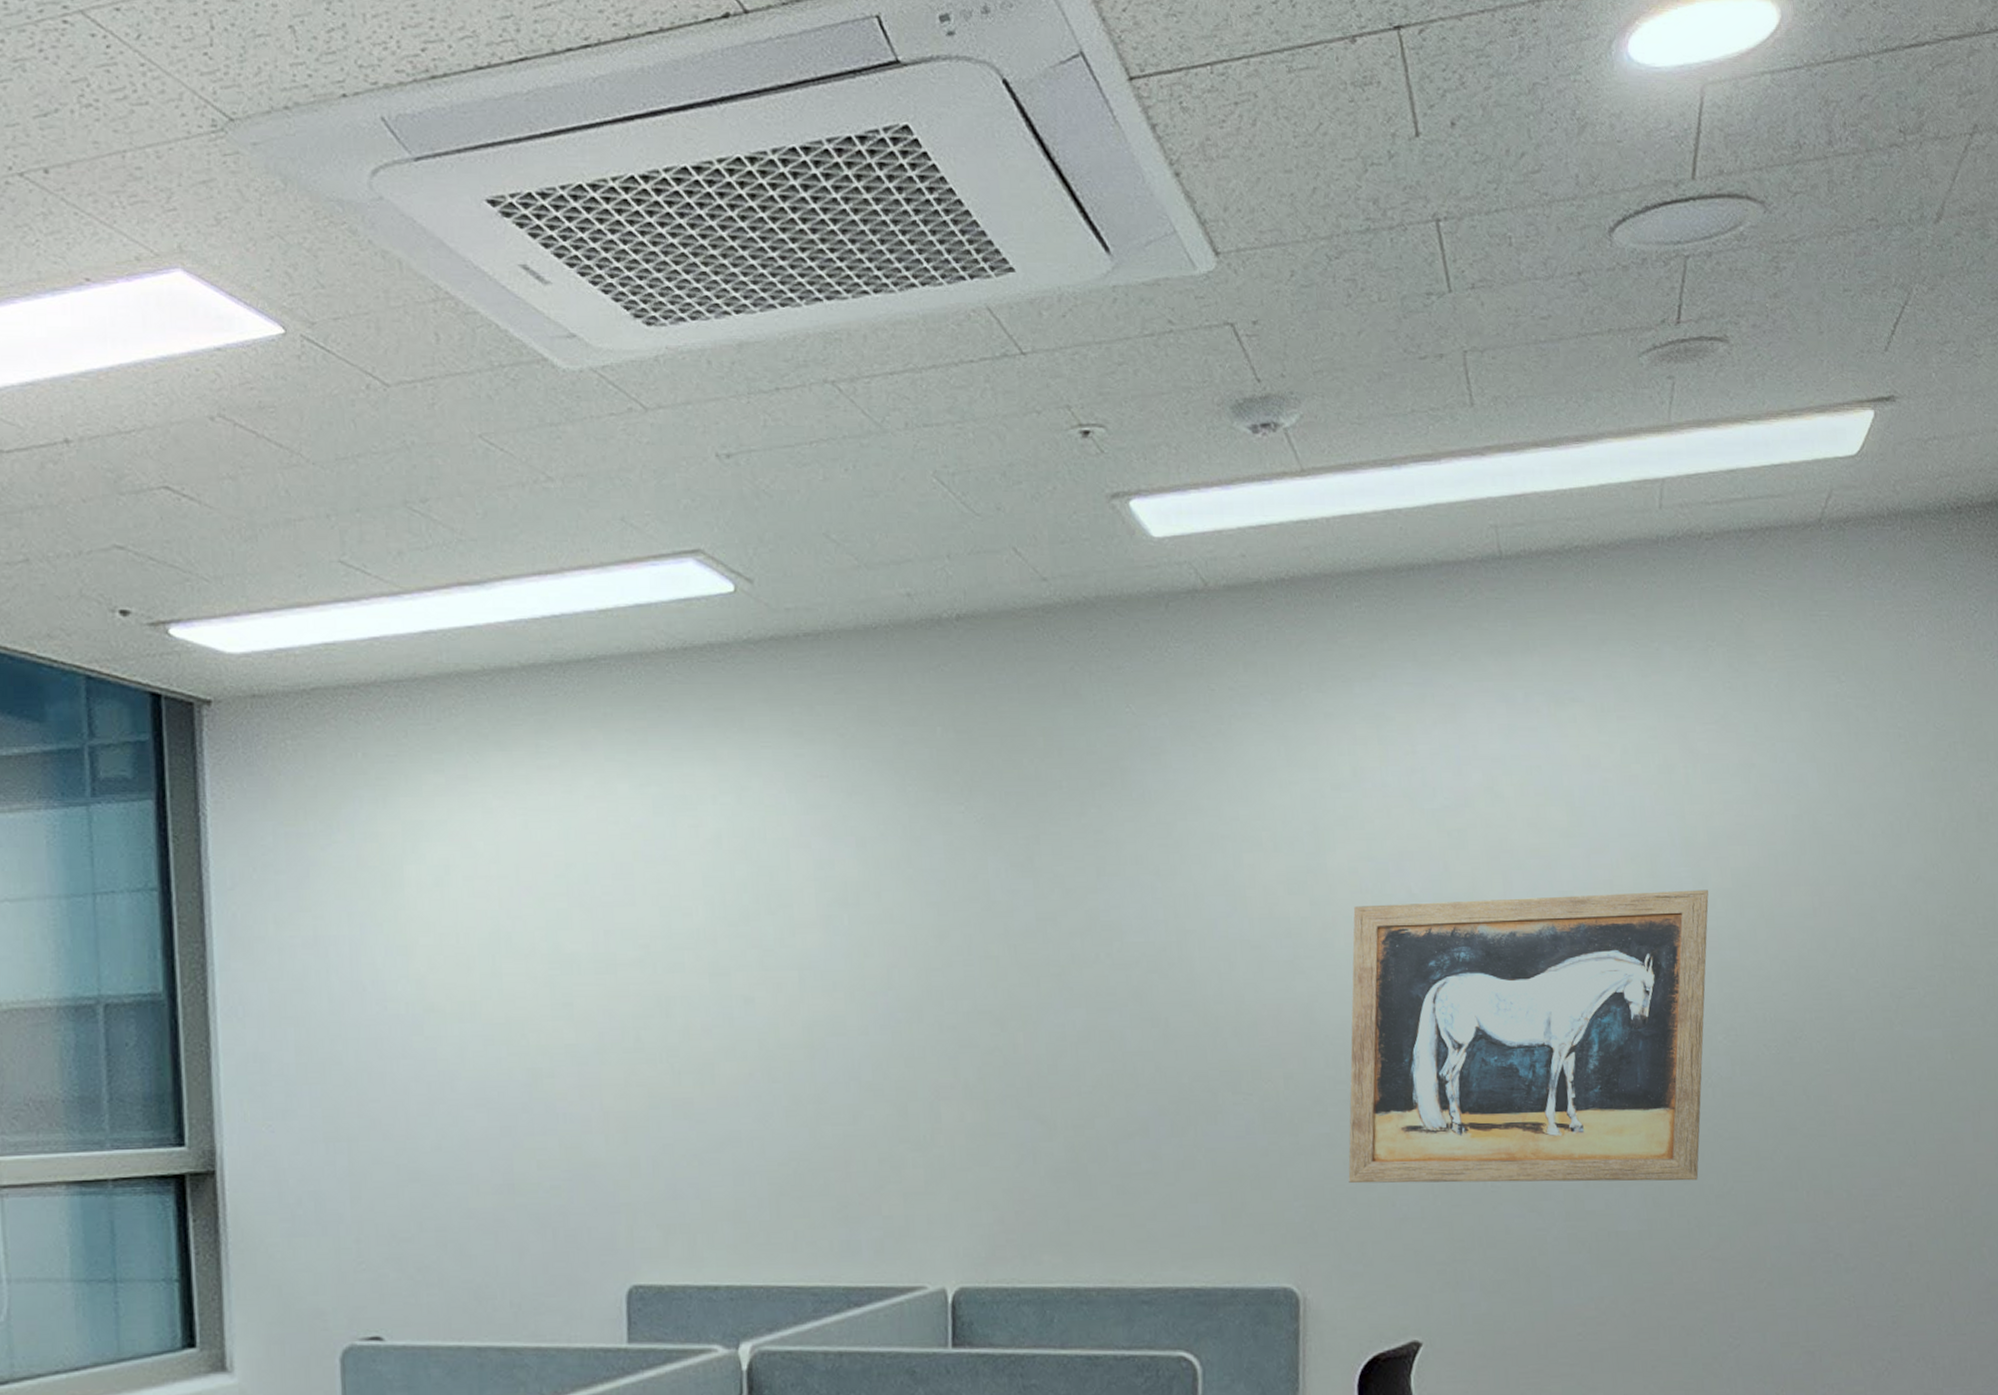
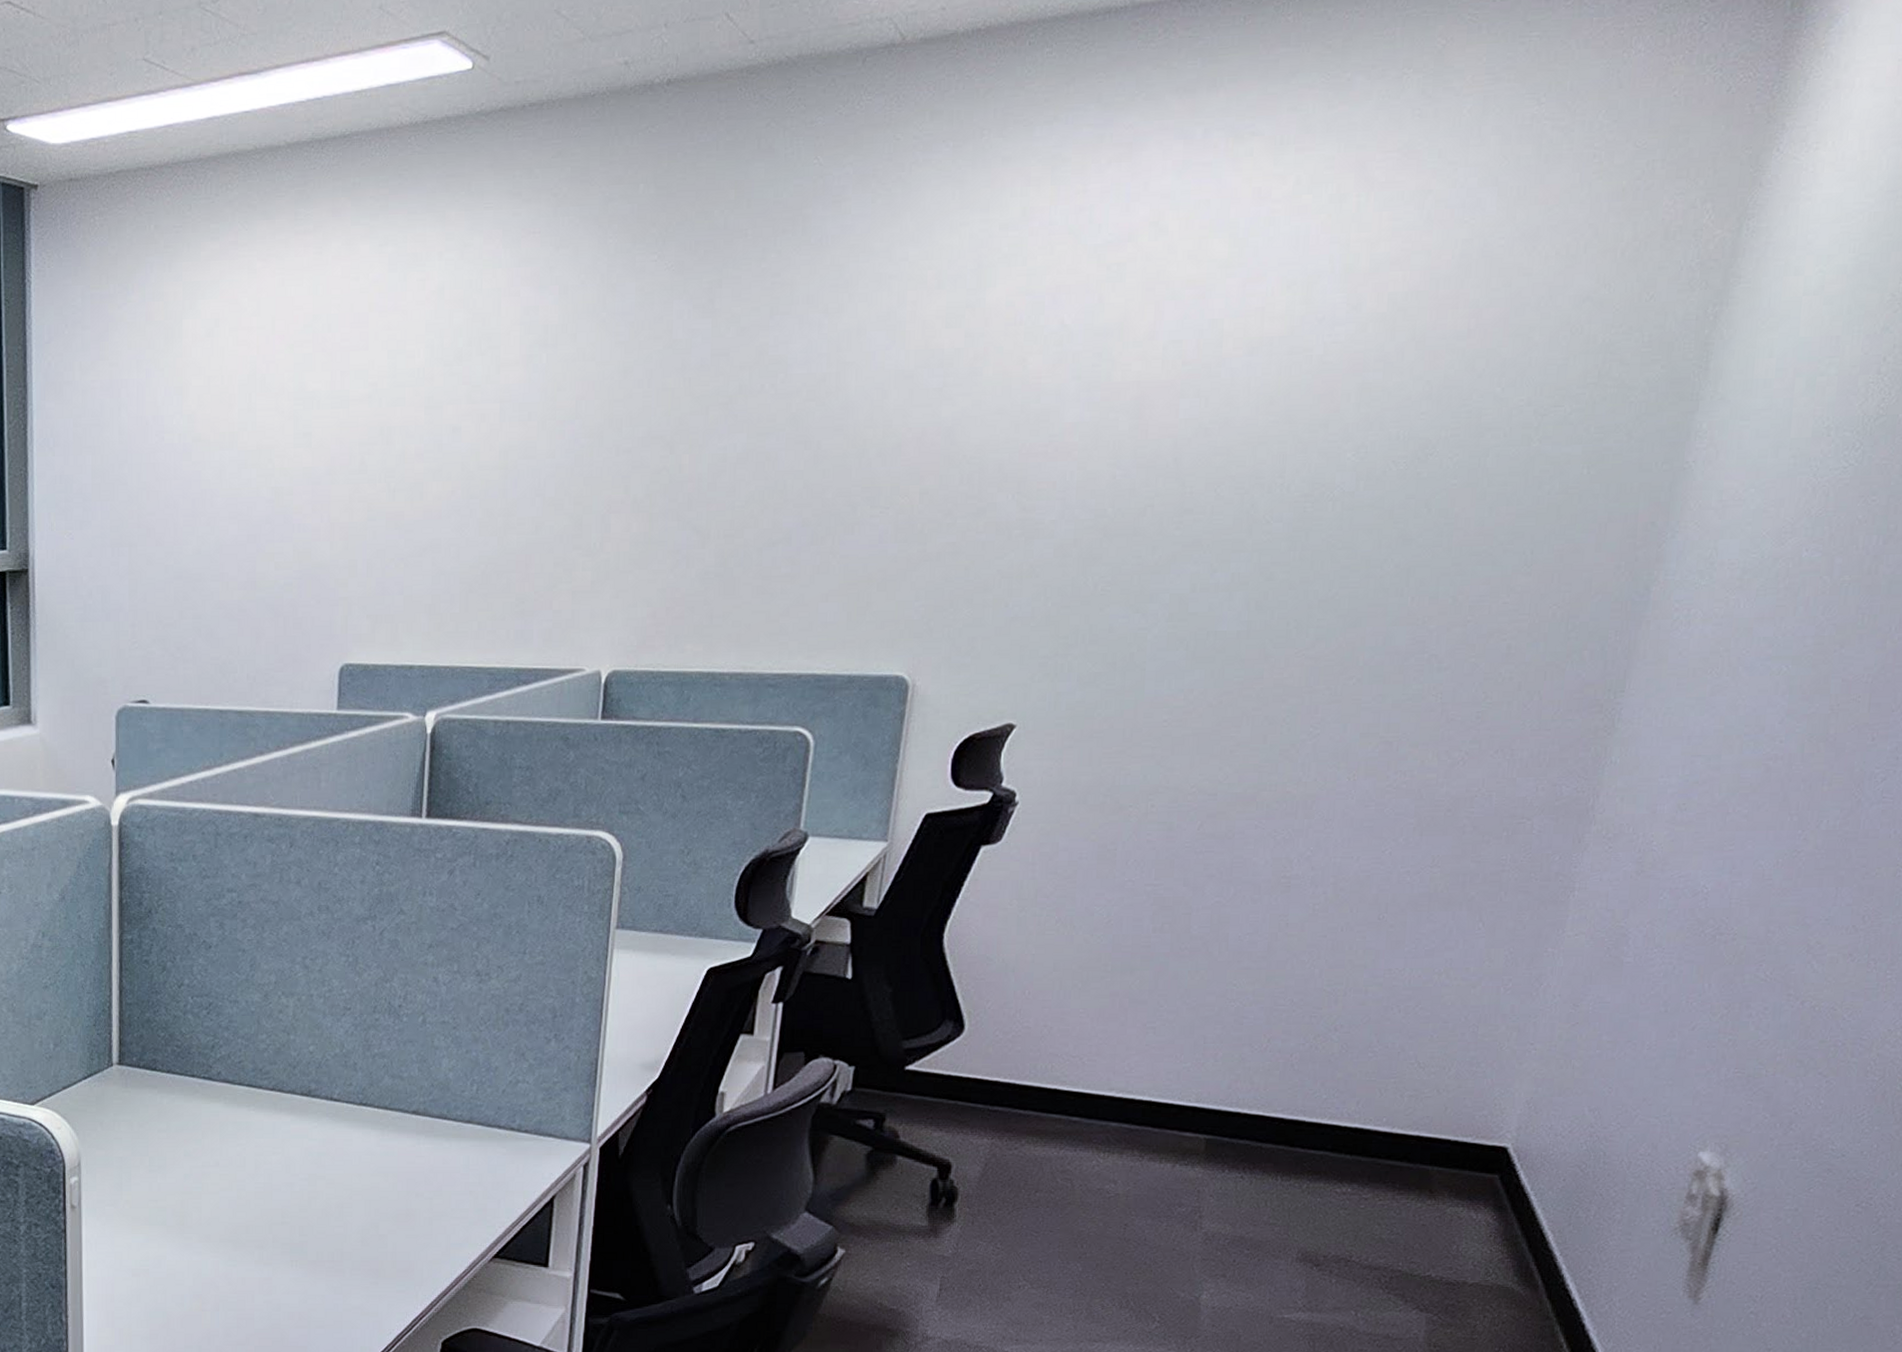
wall art: present [1348,889,1709,1184] -> none [968,314,1362,587]

